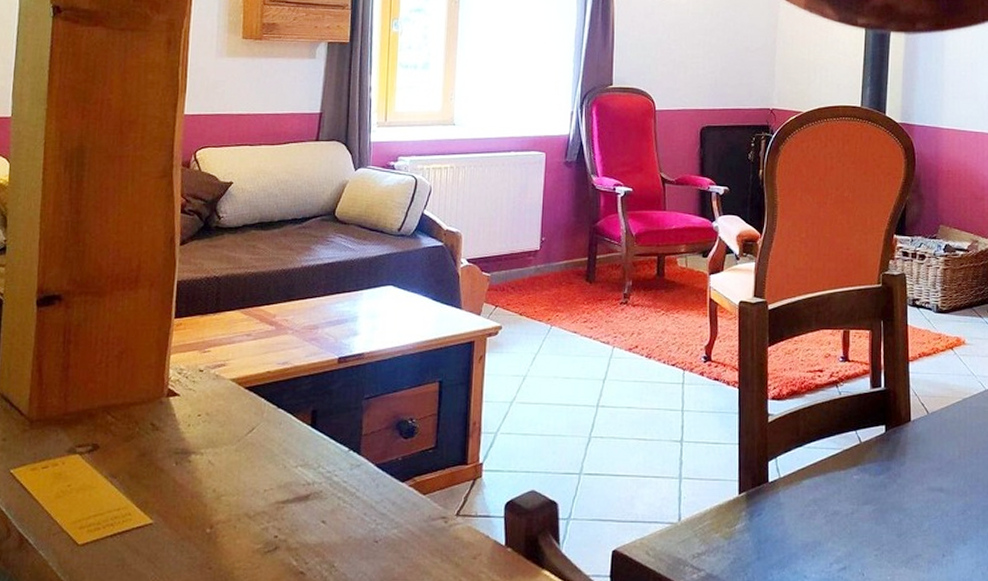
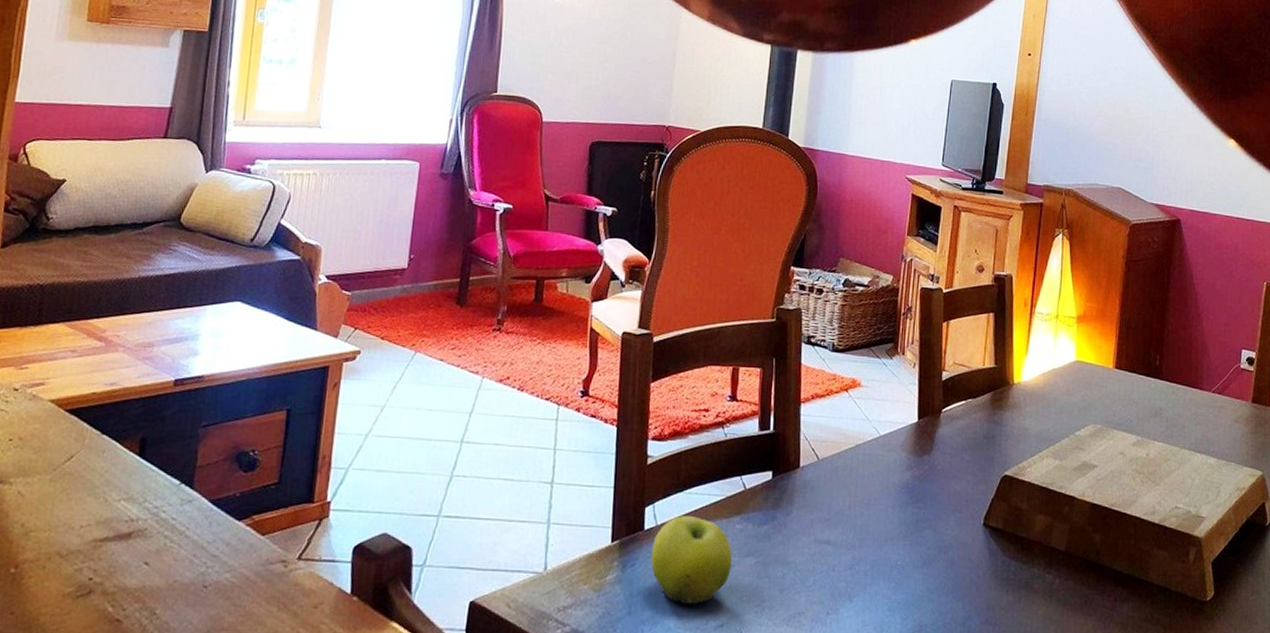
fruit: none [775,468,851,550] -> present [650,516,732,605]

